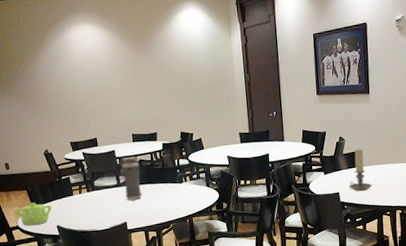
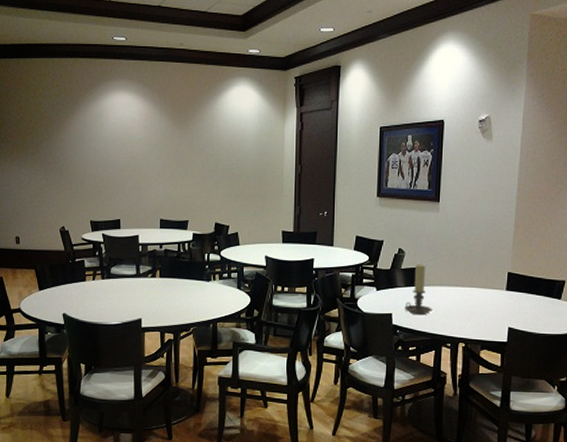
teapot: present [15,203,52,226] -> none [20,284,60,310]
vase: present [122,157,142,200] -> none [144,245,164,294]

